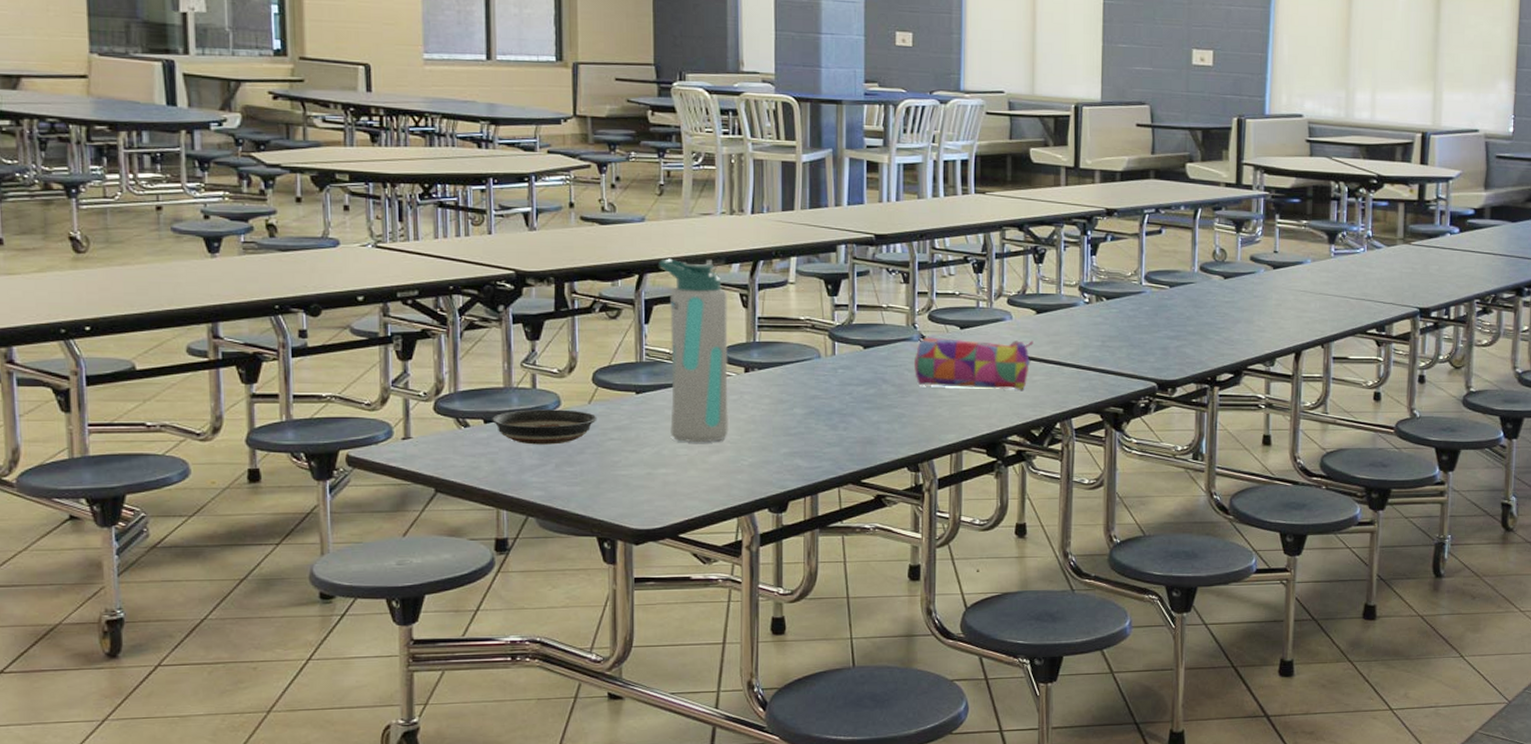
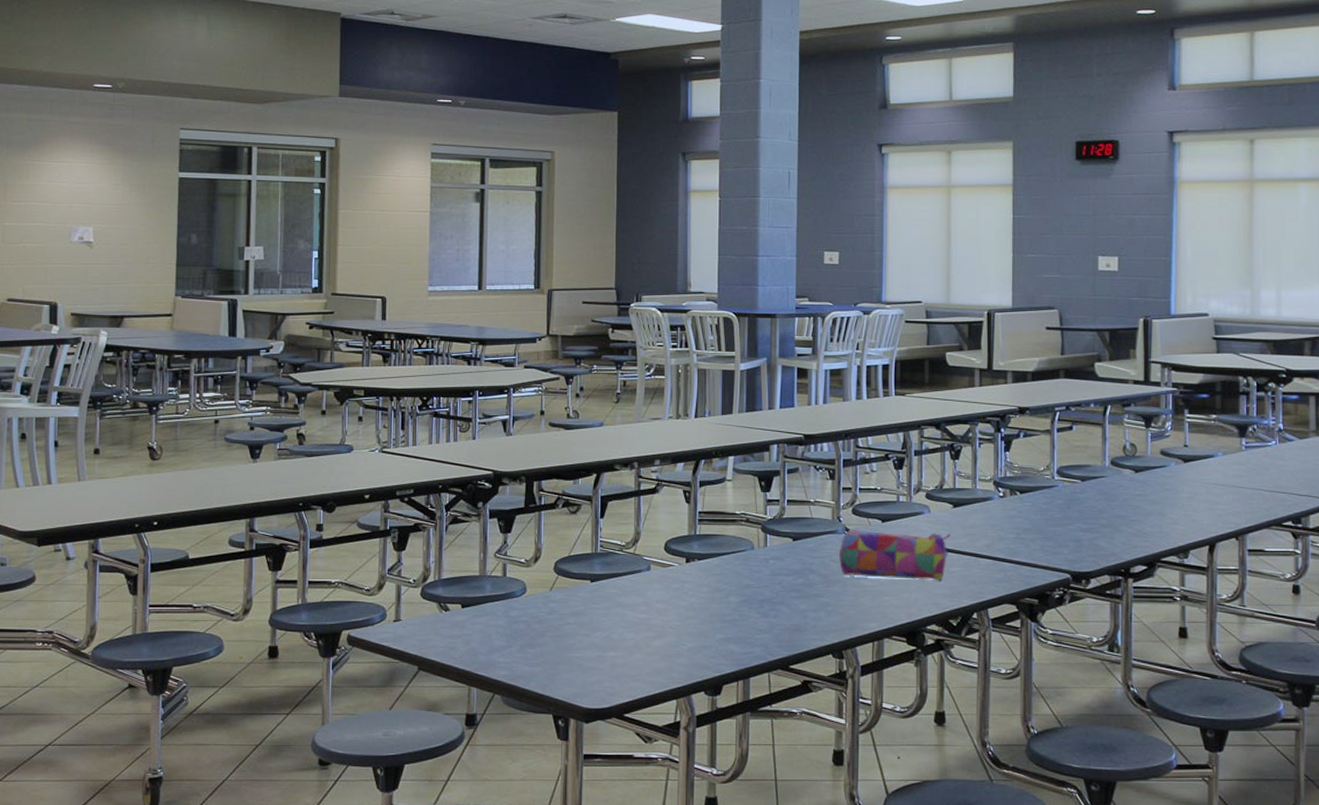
saucer: present [491,409,597,445] -> none [467,596,557,628]
water bottle: present [659,258,730,443] -> none [614,459,672,628]

